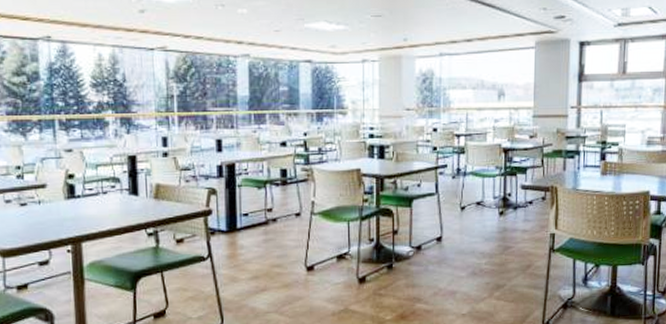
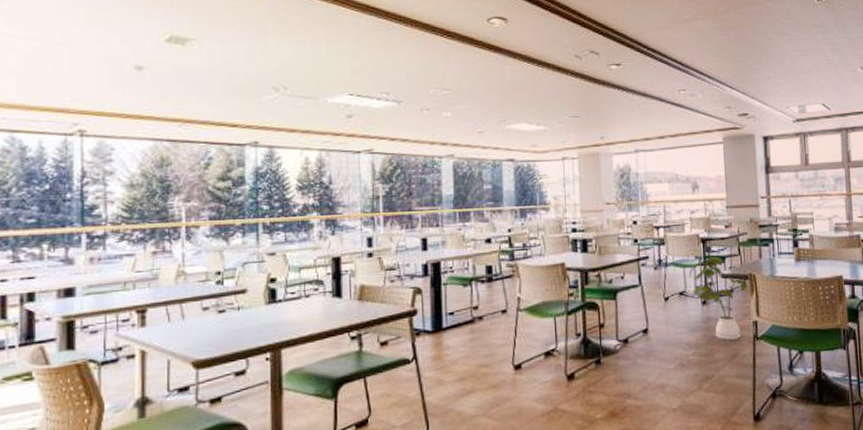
house plant: none [488,168,550,251] -> present [689,257,749,340]

